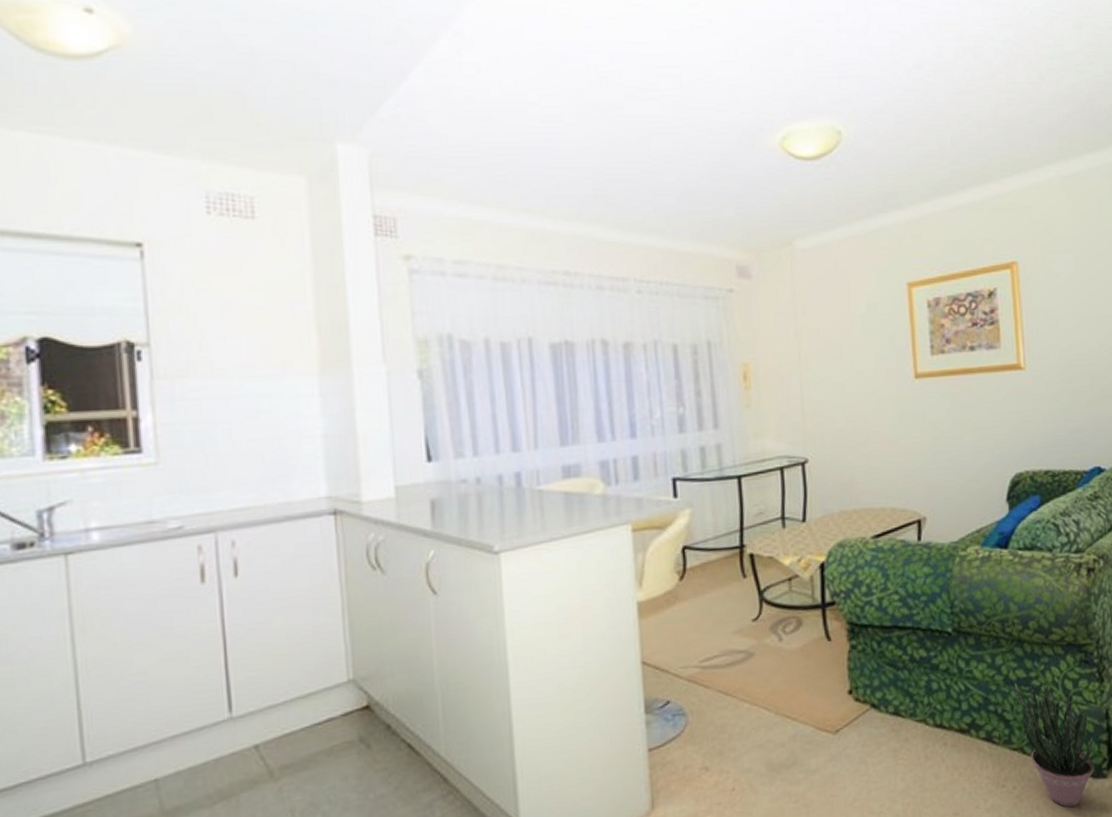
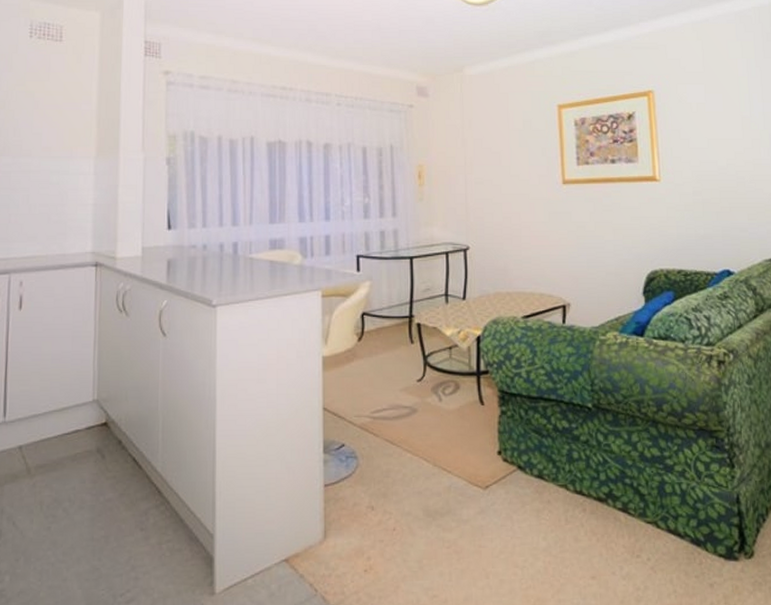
potted plant: present [1014,678,1094,808] -> none [649,458,725,585]

